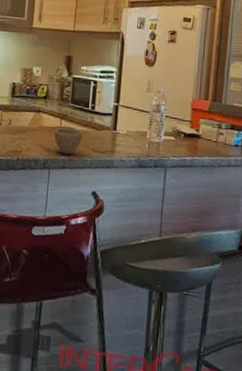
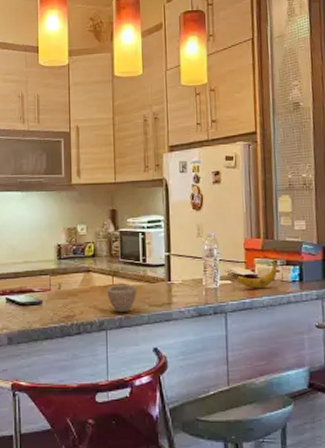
banana: none [180,123,223,149] -> present [236,261,278,289]

